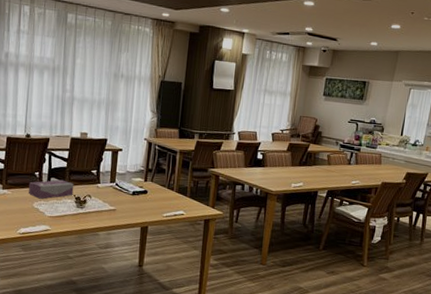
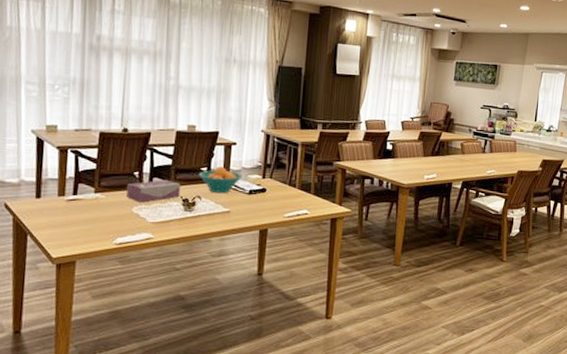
fruit bowl: none [90,170,127,194] -> present [199,167,243,194]

